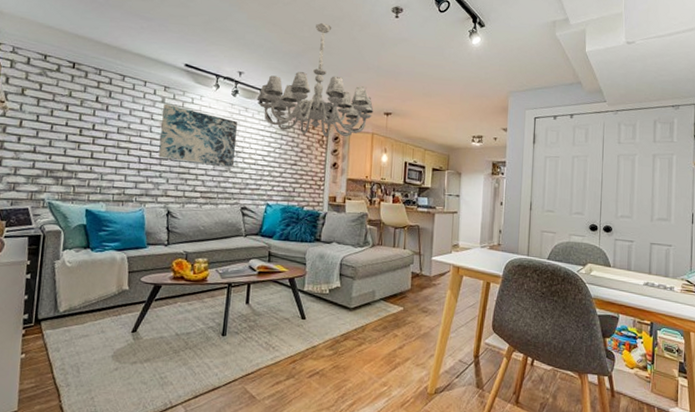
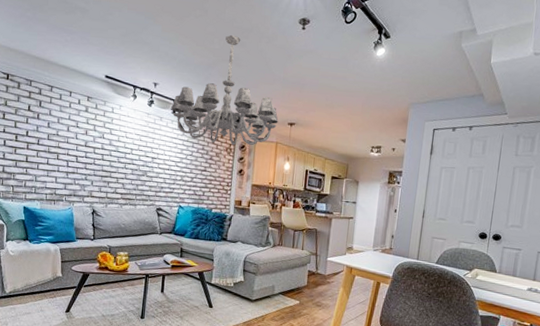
wall art: present [158,103,237,167] -> none [84,113,153,172]

